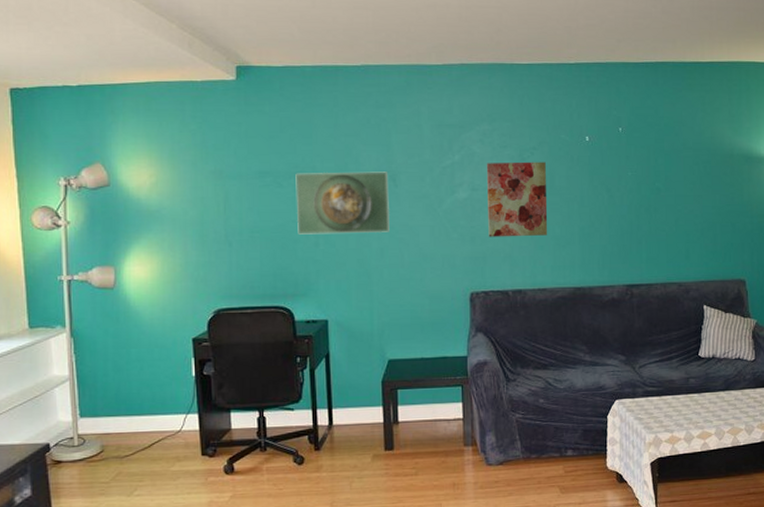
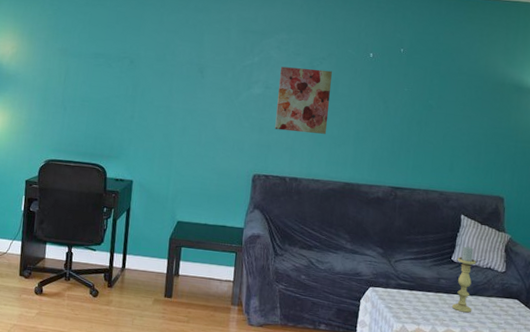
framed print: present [295,172,389,235] -> none [118,57,198,115]
candle holder: none [704,338,726,411] -> present [451,246,477,313]

